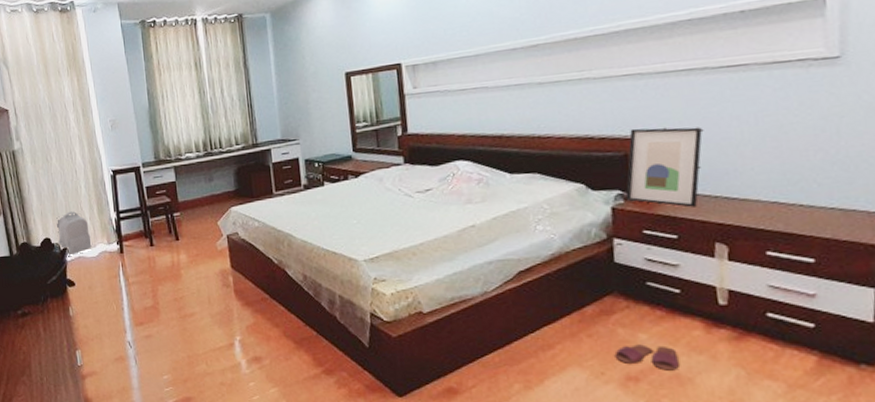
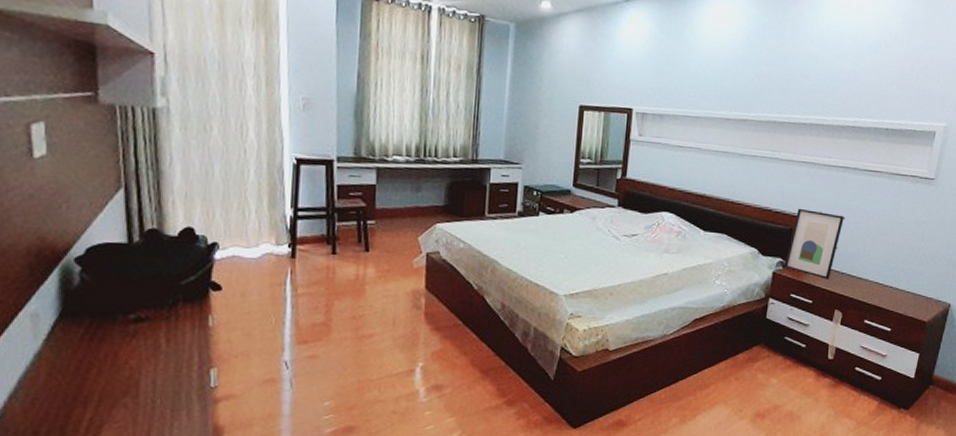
backpack: present [56,211,93,256] -> none [202,199,255,253]
slippers: present [614,344,679,371] -> none [752,387,794,410]

